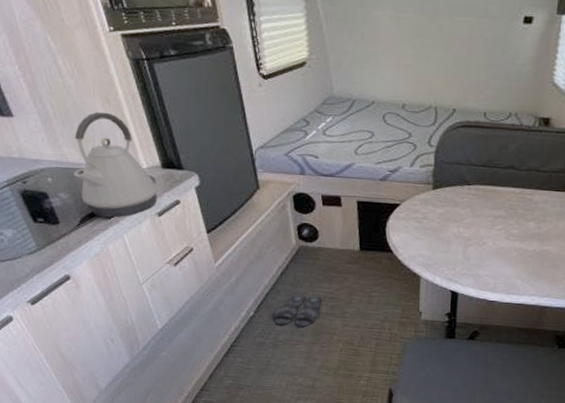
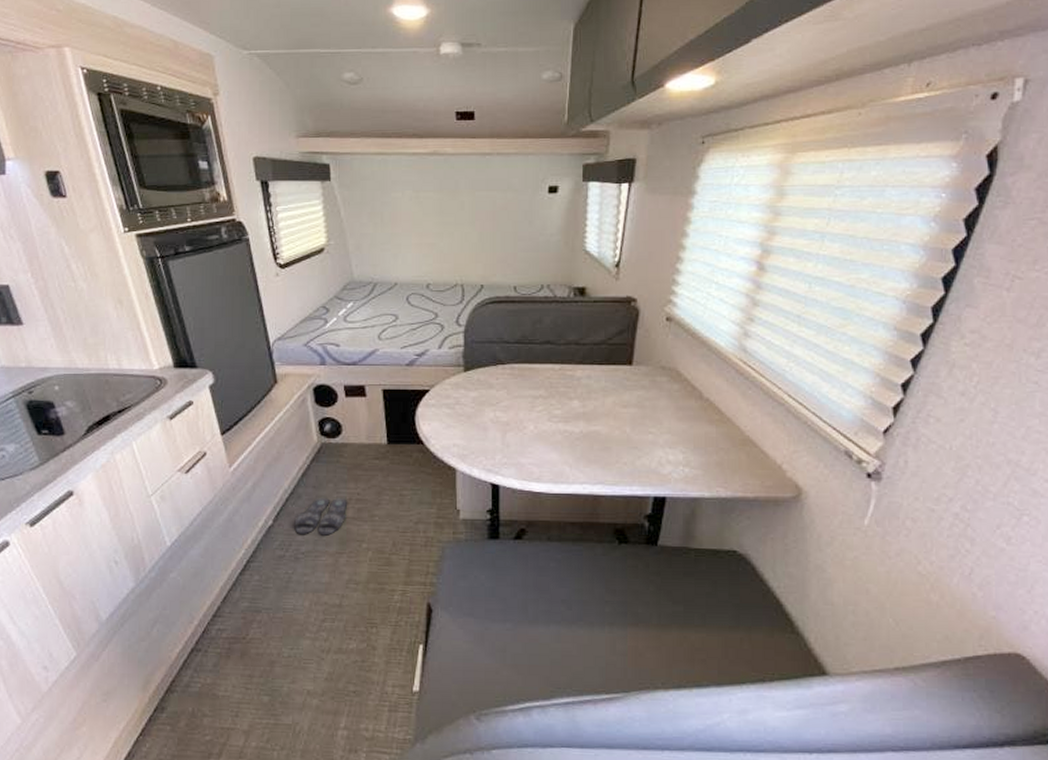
kettle: present [74,111,158,218] -> none [82,313,170,425]

